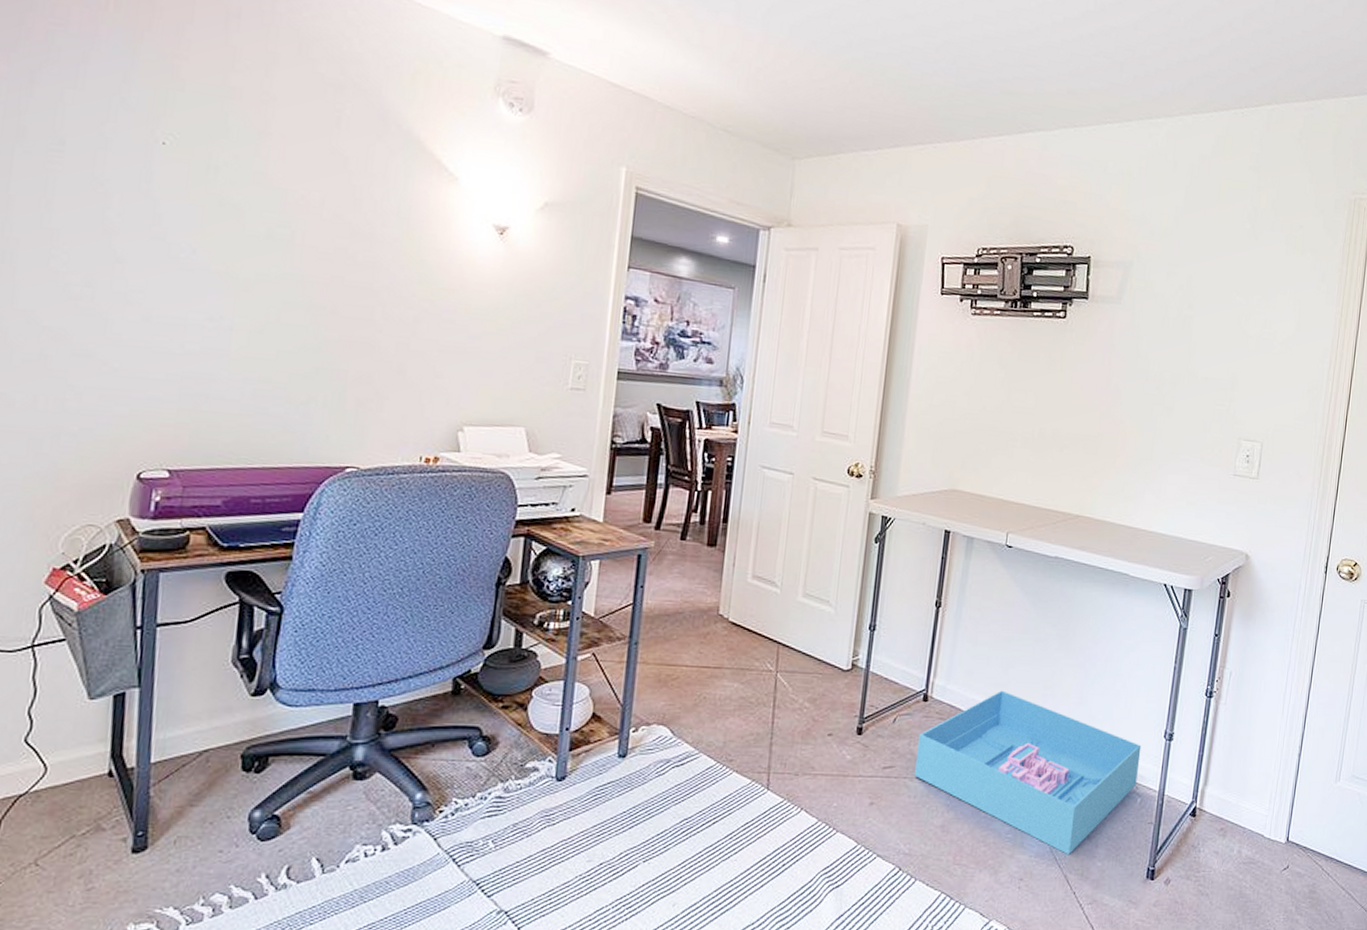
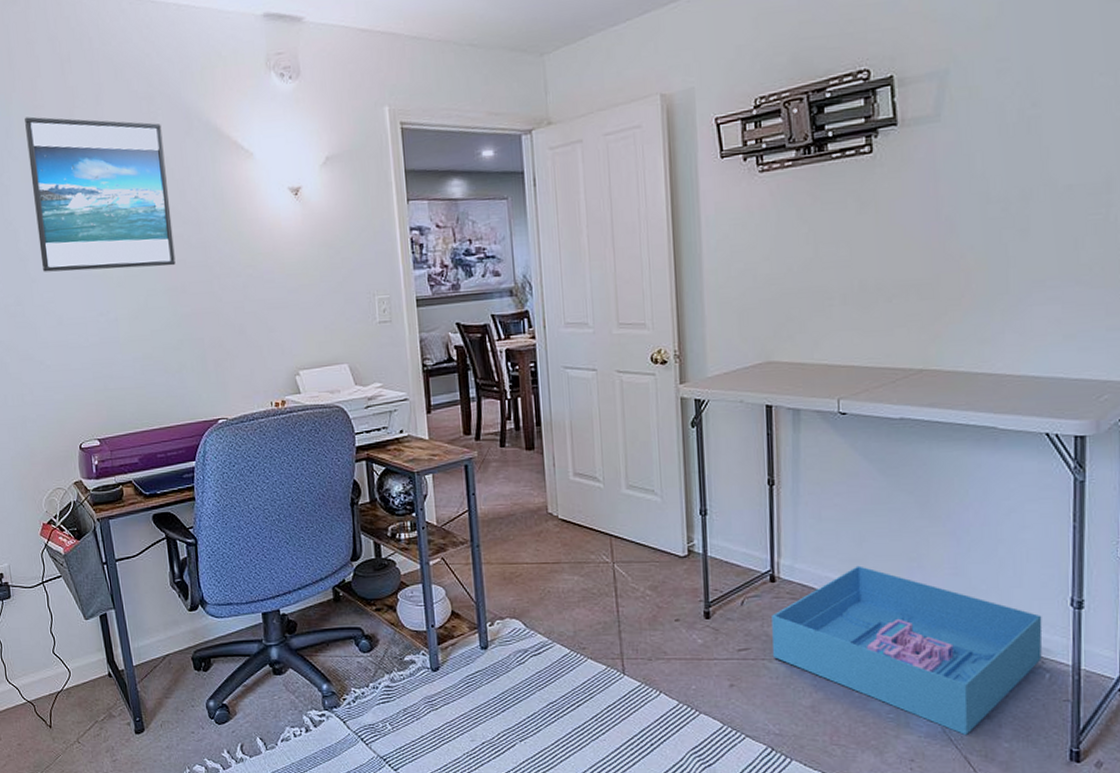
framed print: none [137,64,348,281] -> present [25,116,176,272]

